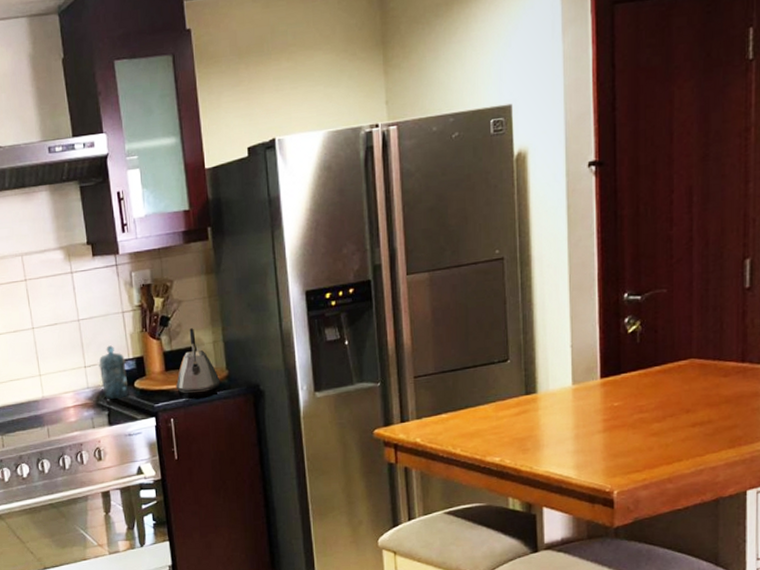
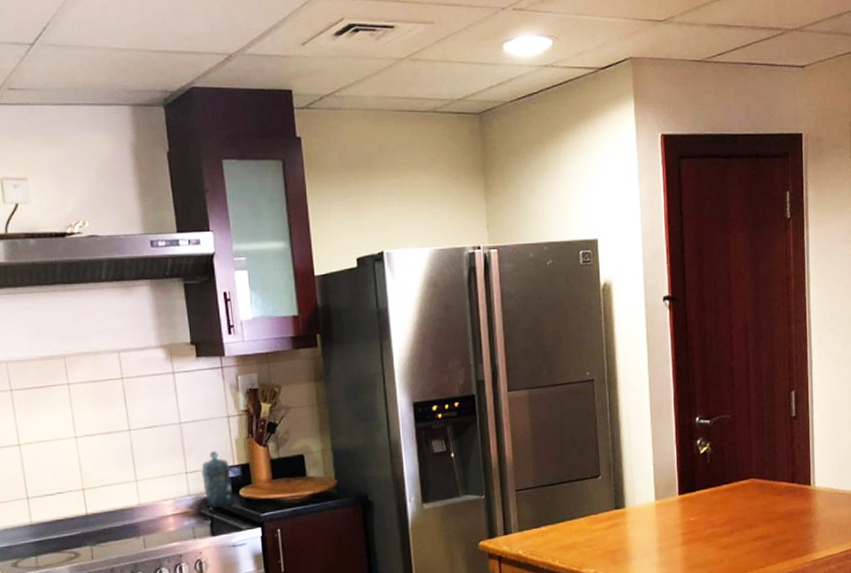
kettle: present [175,328,220,400] -> none [283,436,329,510]

